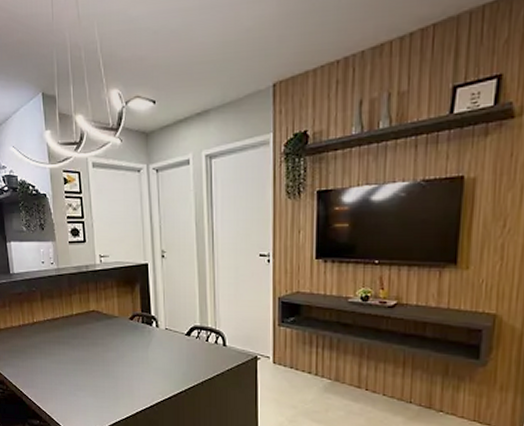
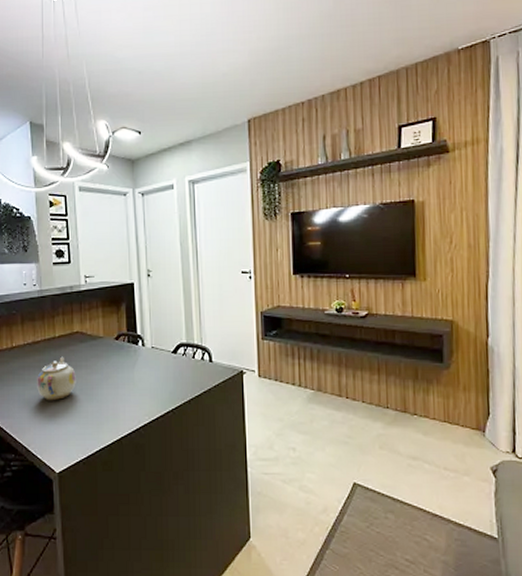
teapot: none [57,333,93,375] -> present [37,356,76,401]

